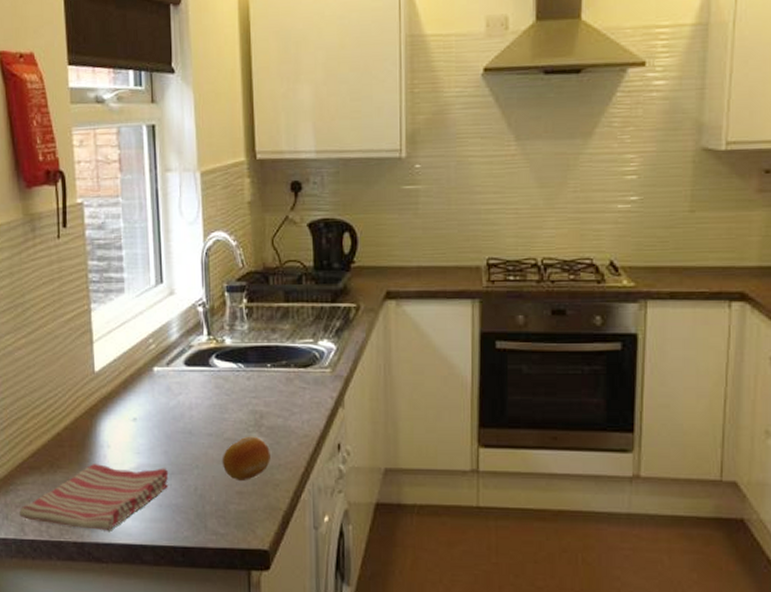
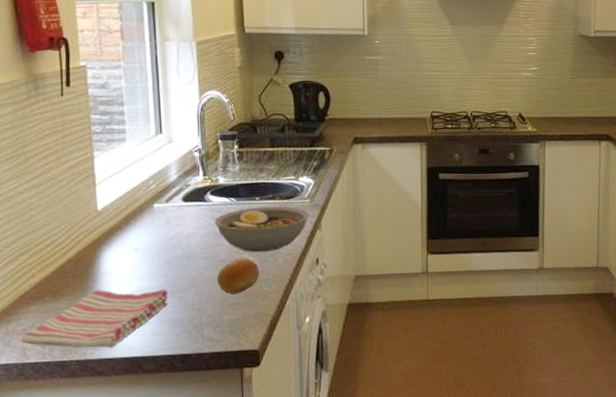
bowl: none [220,376,330,432] -> present [214,206,309,253]

